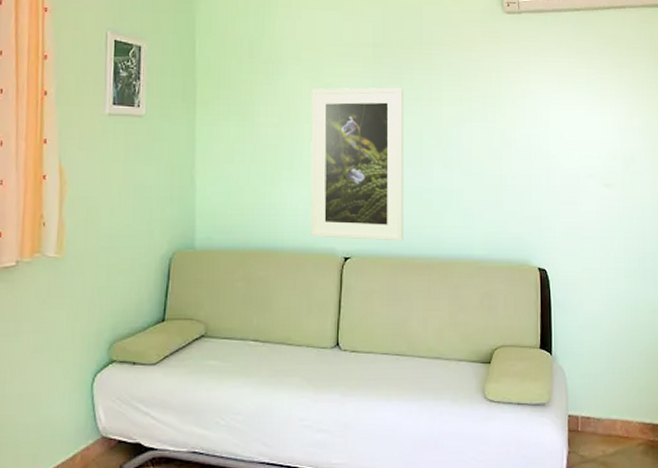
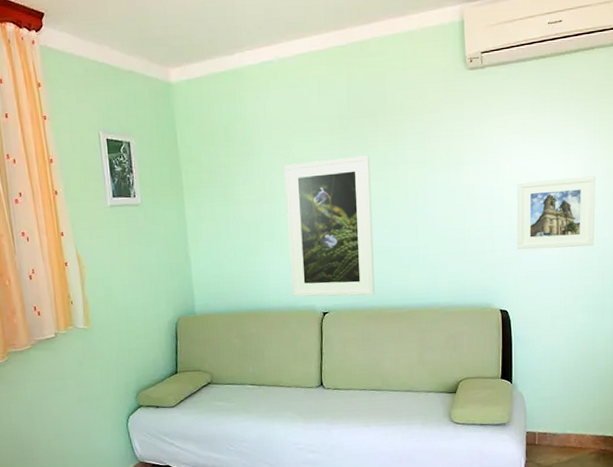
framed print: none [554,131,633,205] -> present [516,176,596,250]

